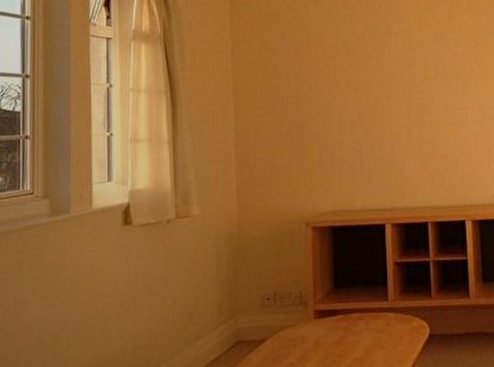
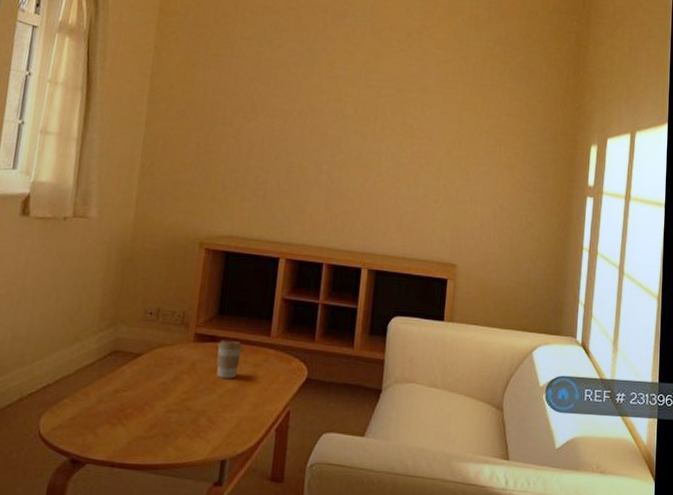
coffee cup: none [338,311,363,349] -> present [216,339,243,379]

